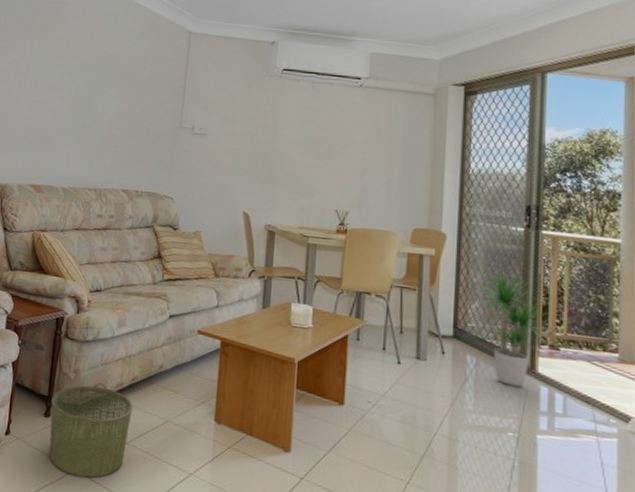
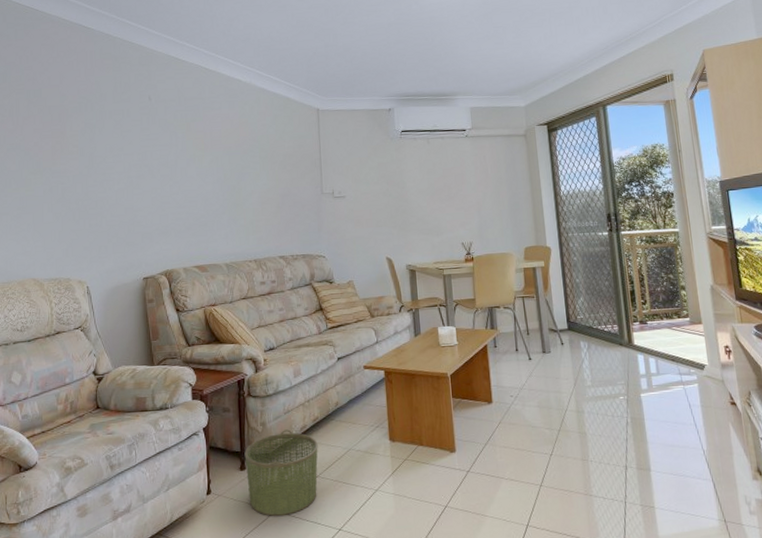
potted plant: present [475,269,551,387] -> none [578,268,640,359]

